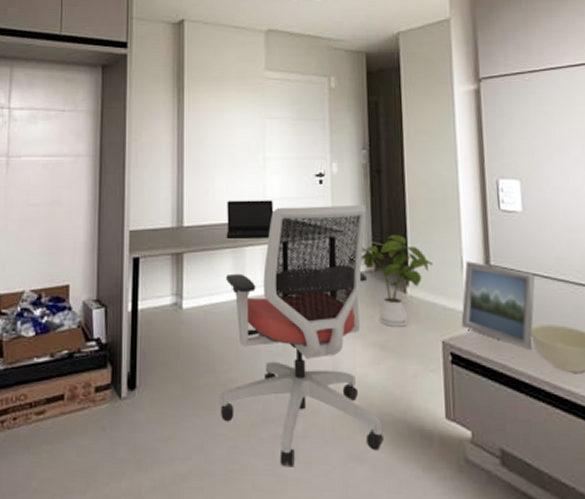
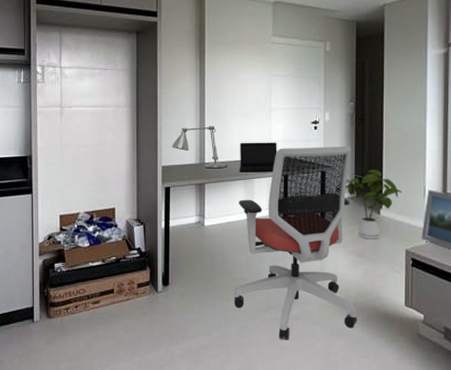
desk lamp: none [141,179,212,234] -> present [171,125,228,169]

